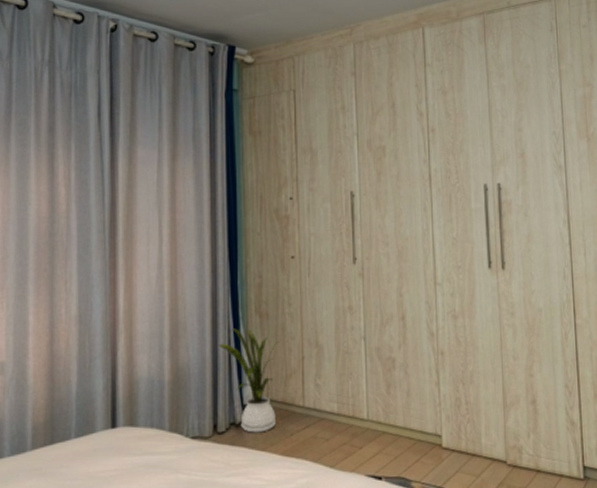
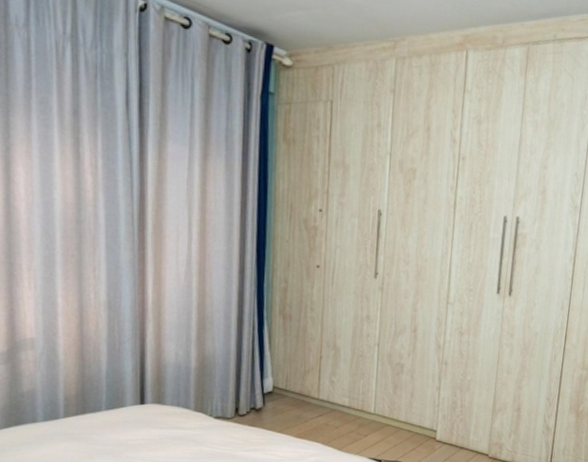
house plant: present [218,328,279,433] -> none [242,326,300,418]

